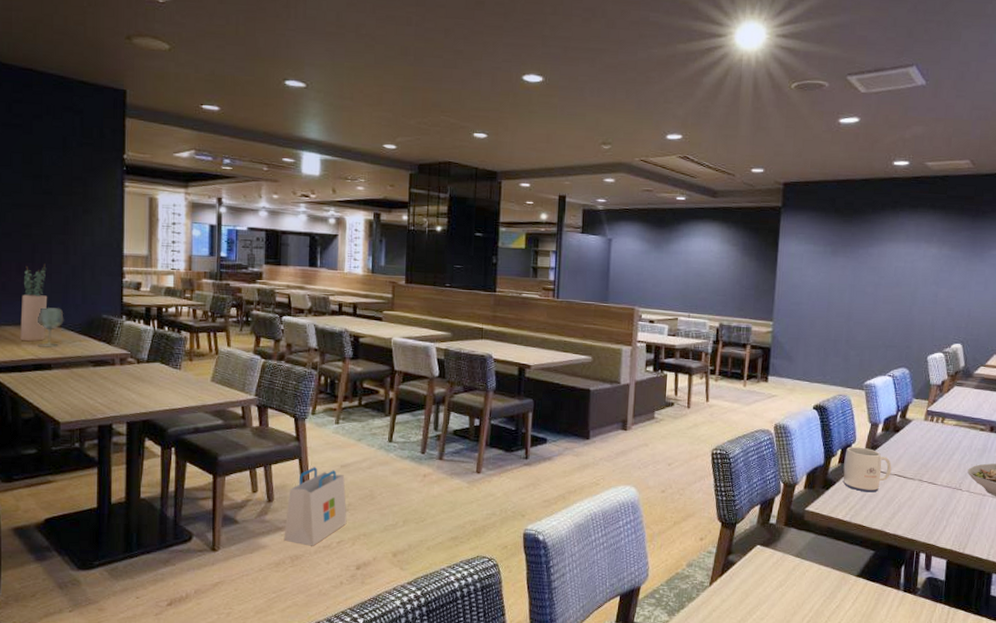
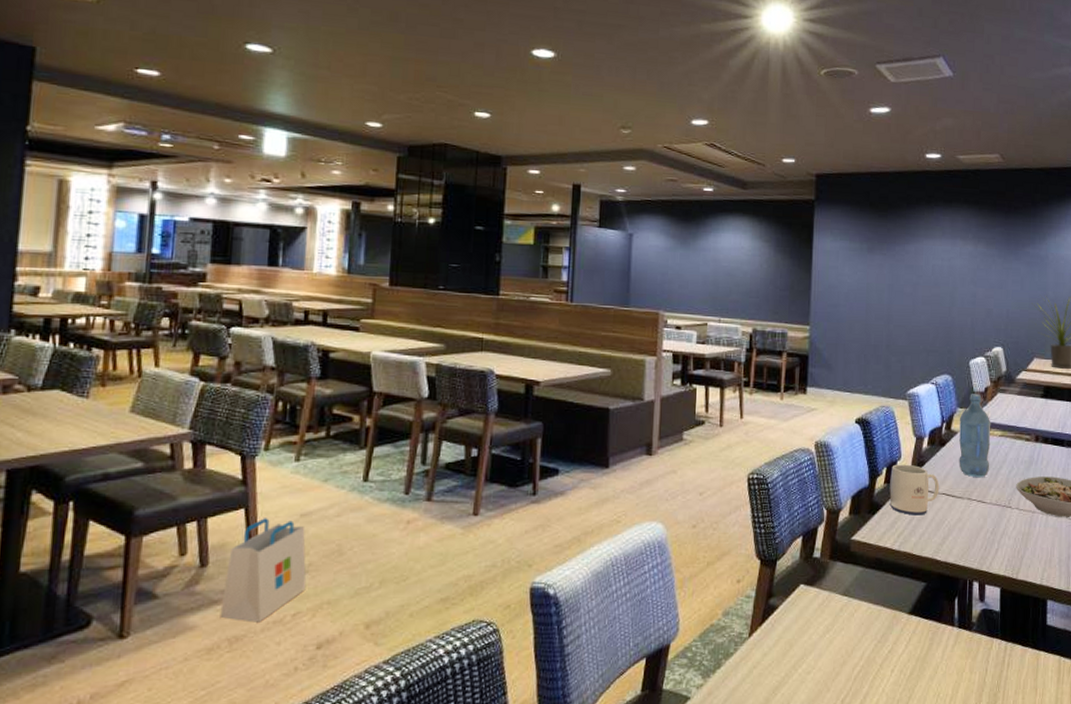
water bottle: none [911,386,946,462] -> present [959,394,991,478]

